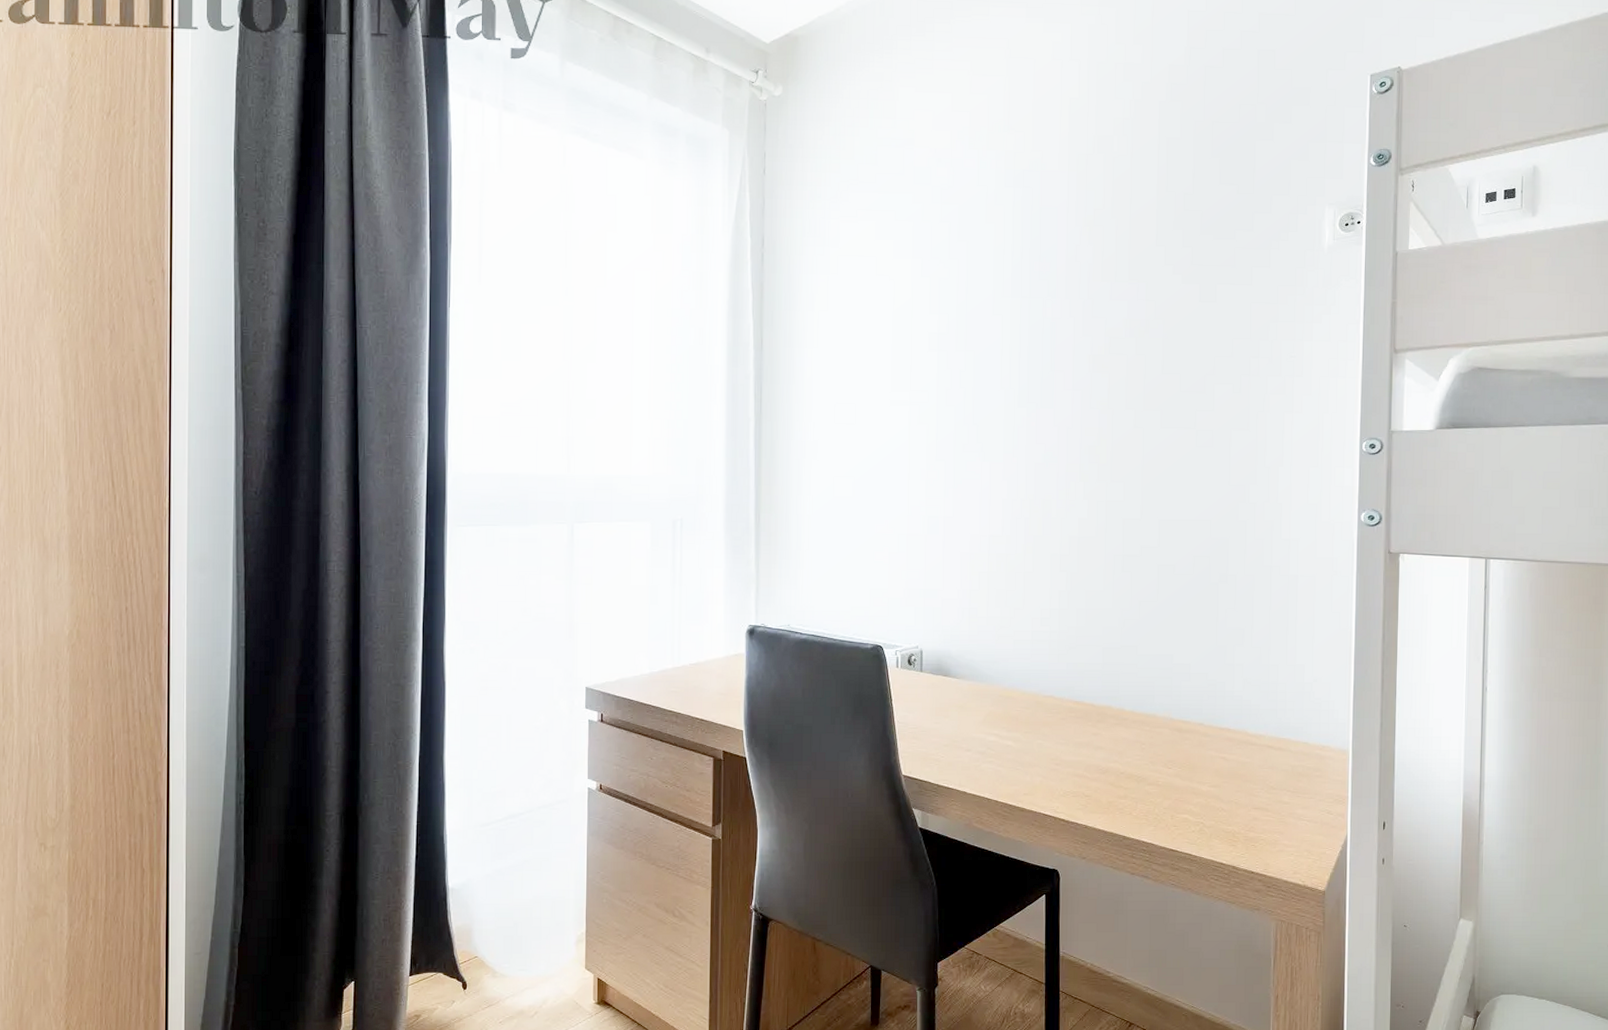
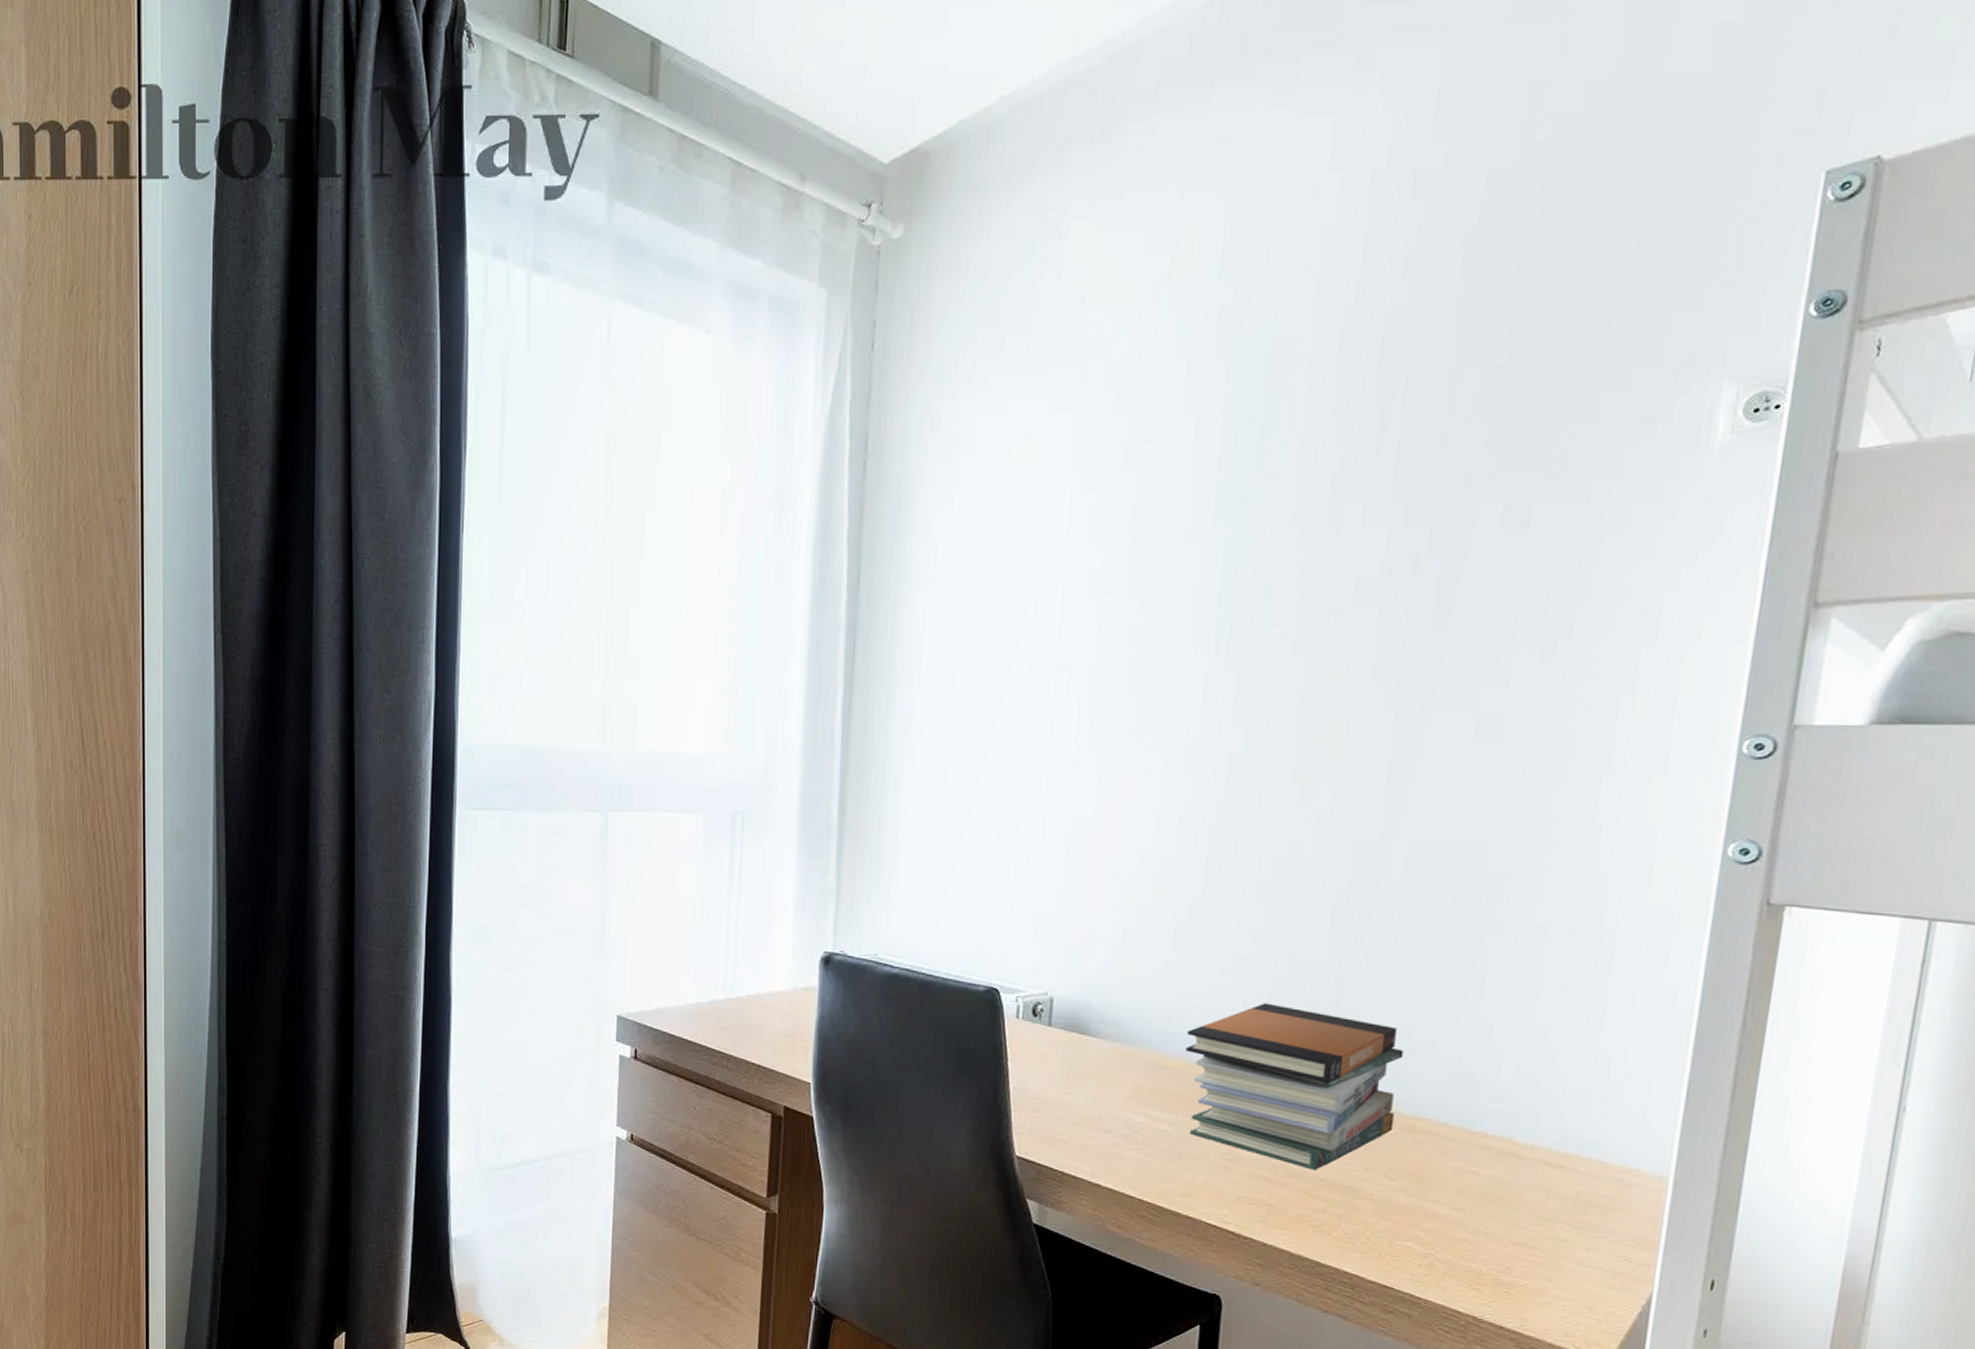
book stack: none [1020,643,1169,766] -> present [1186,1003,1404,1170]

